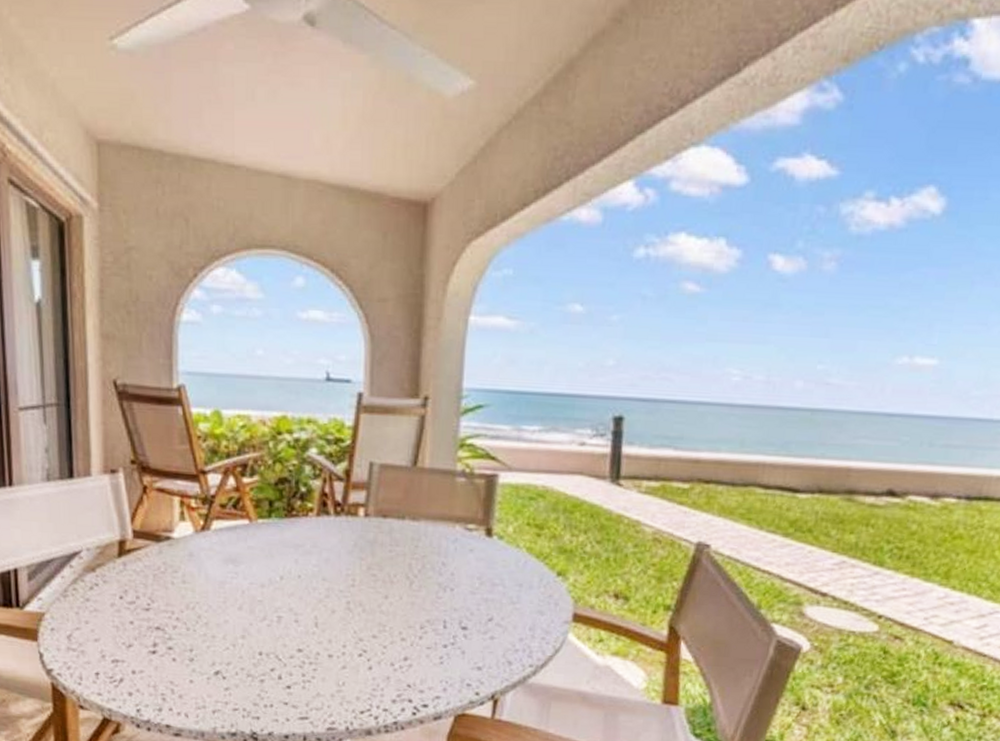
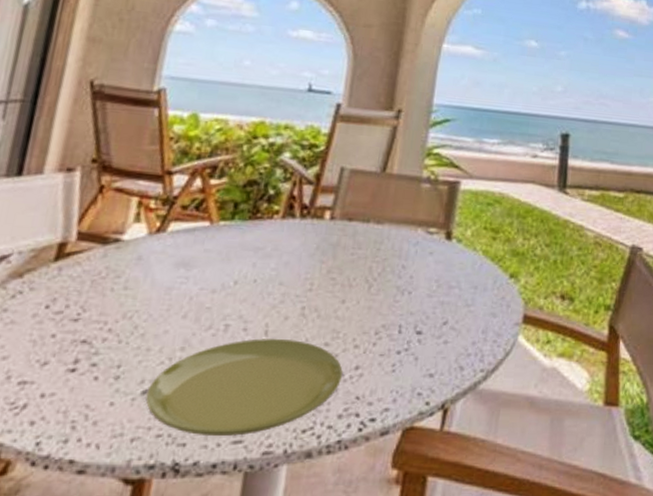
plate: none [219,630,392,713] -> present [145,339,343,437]

